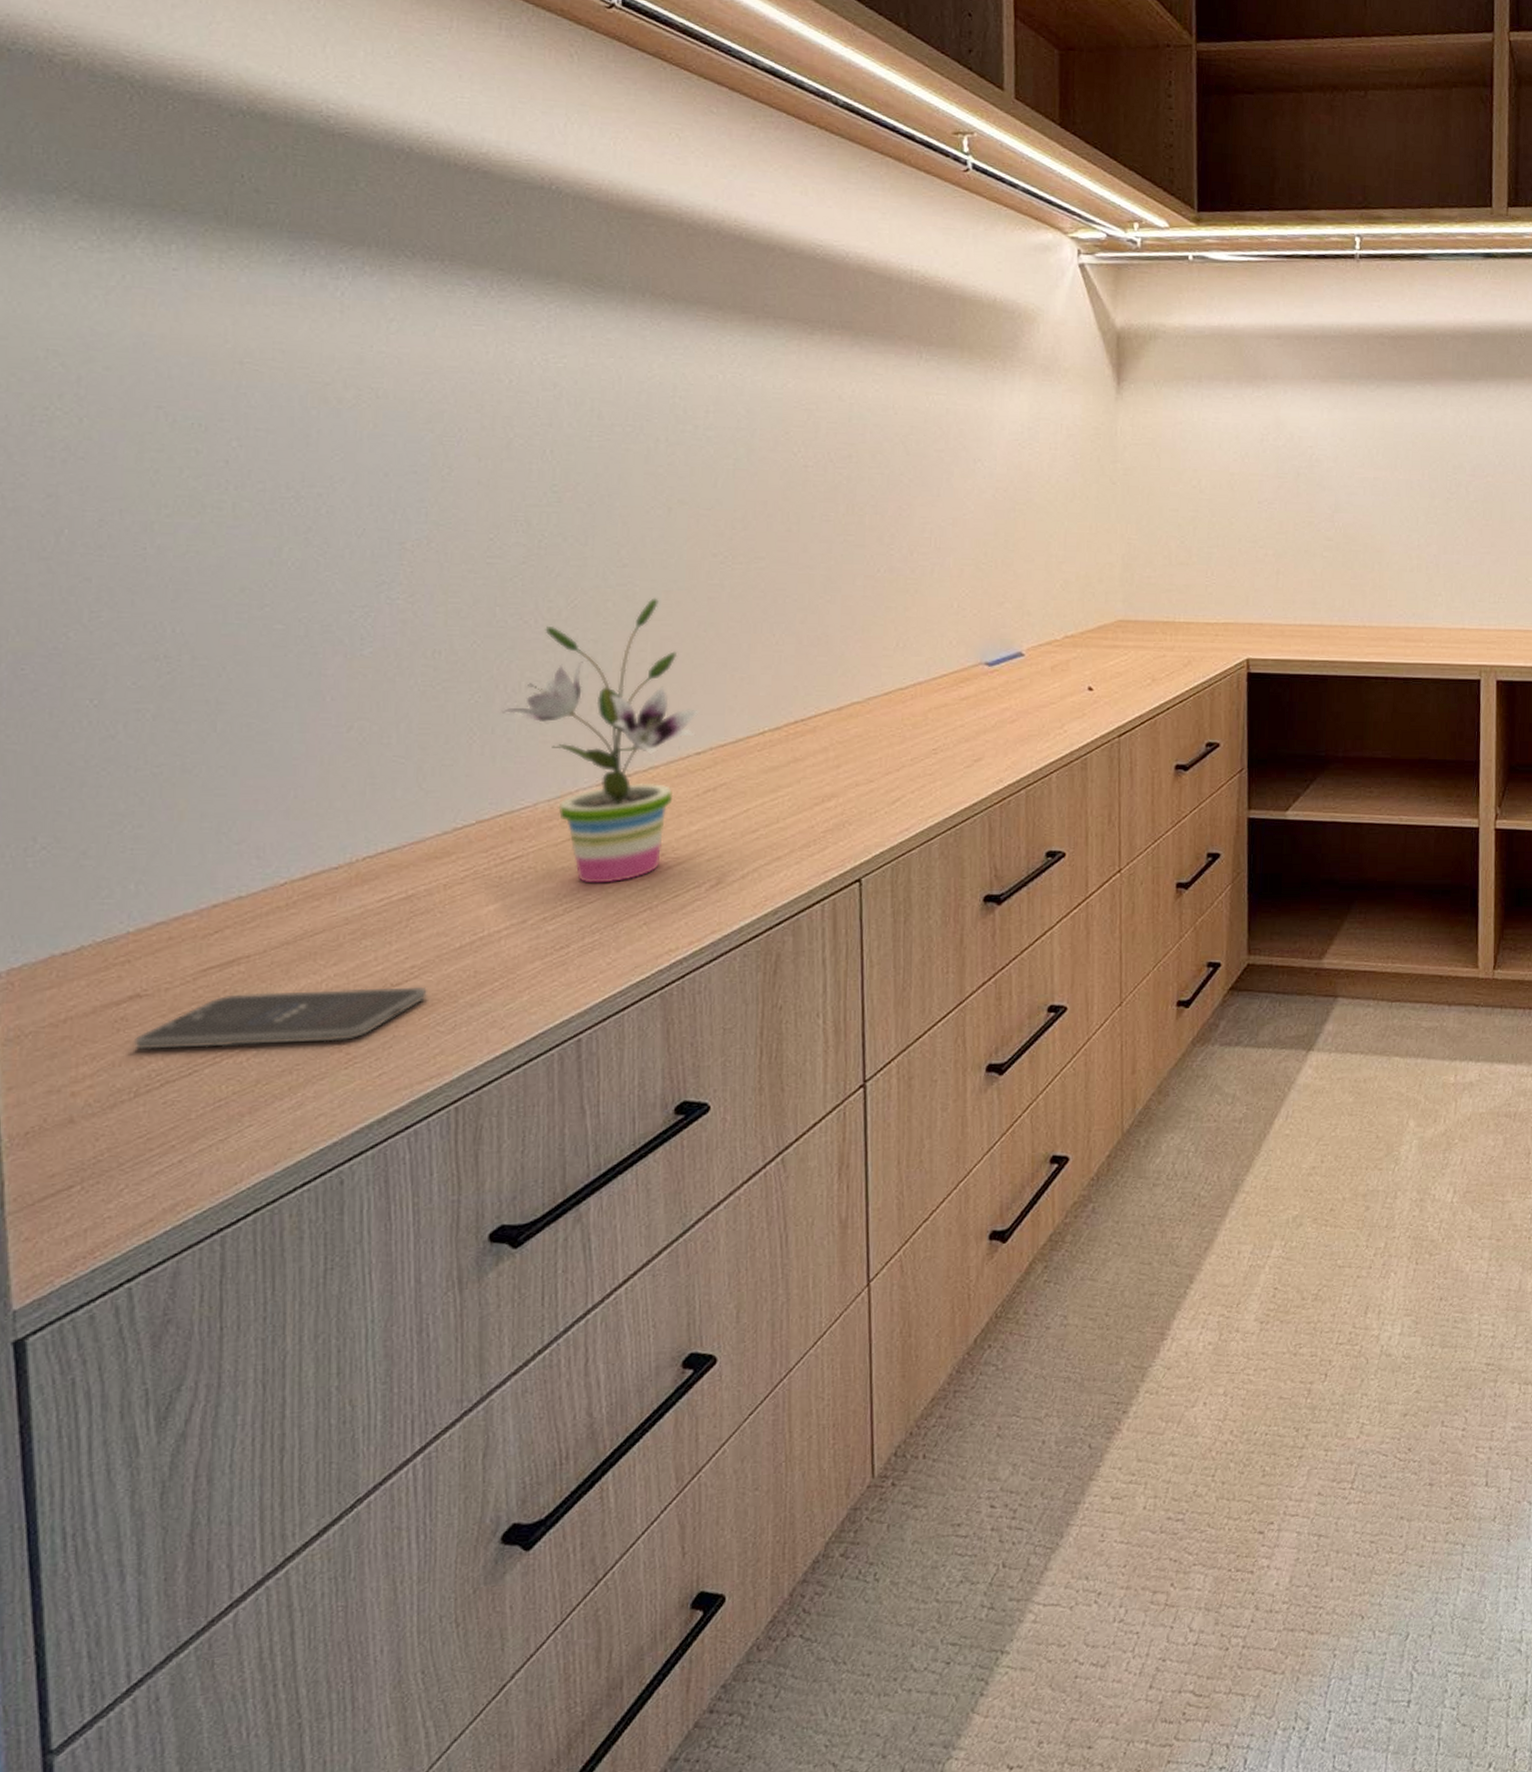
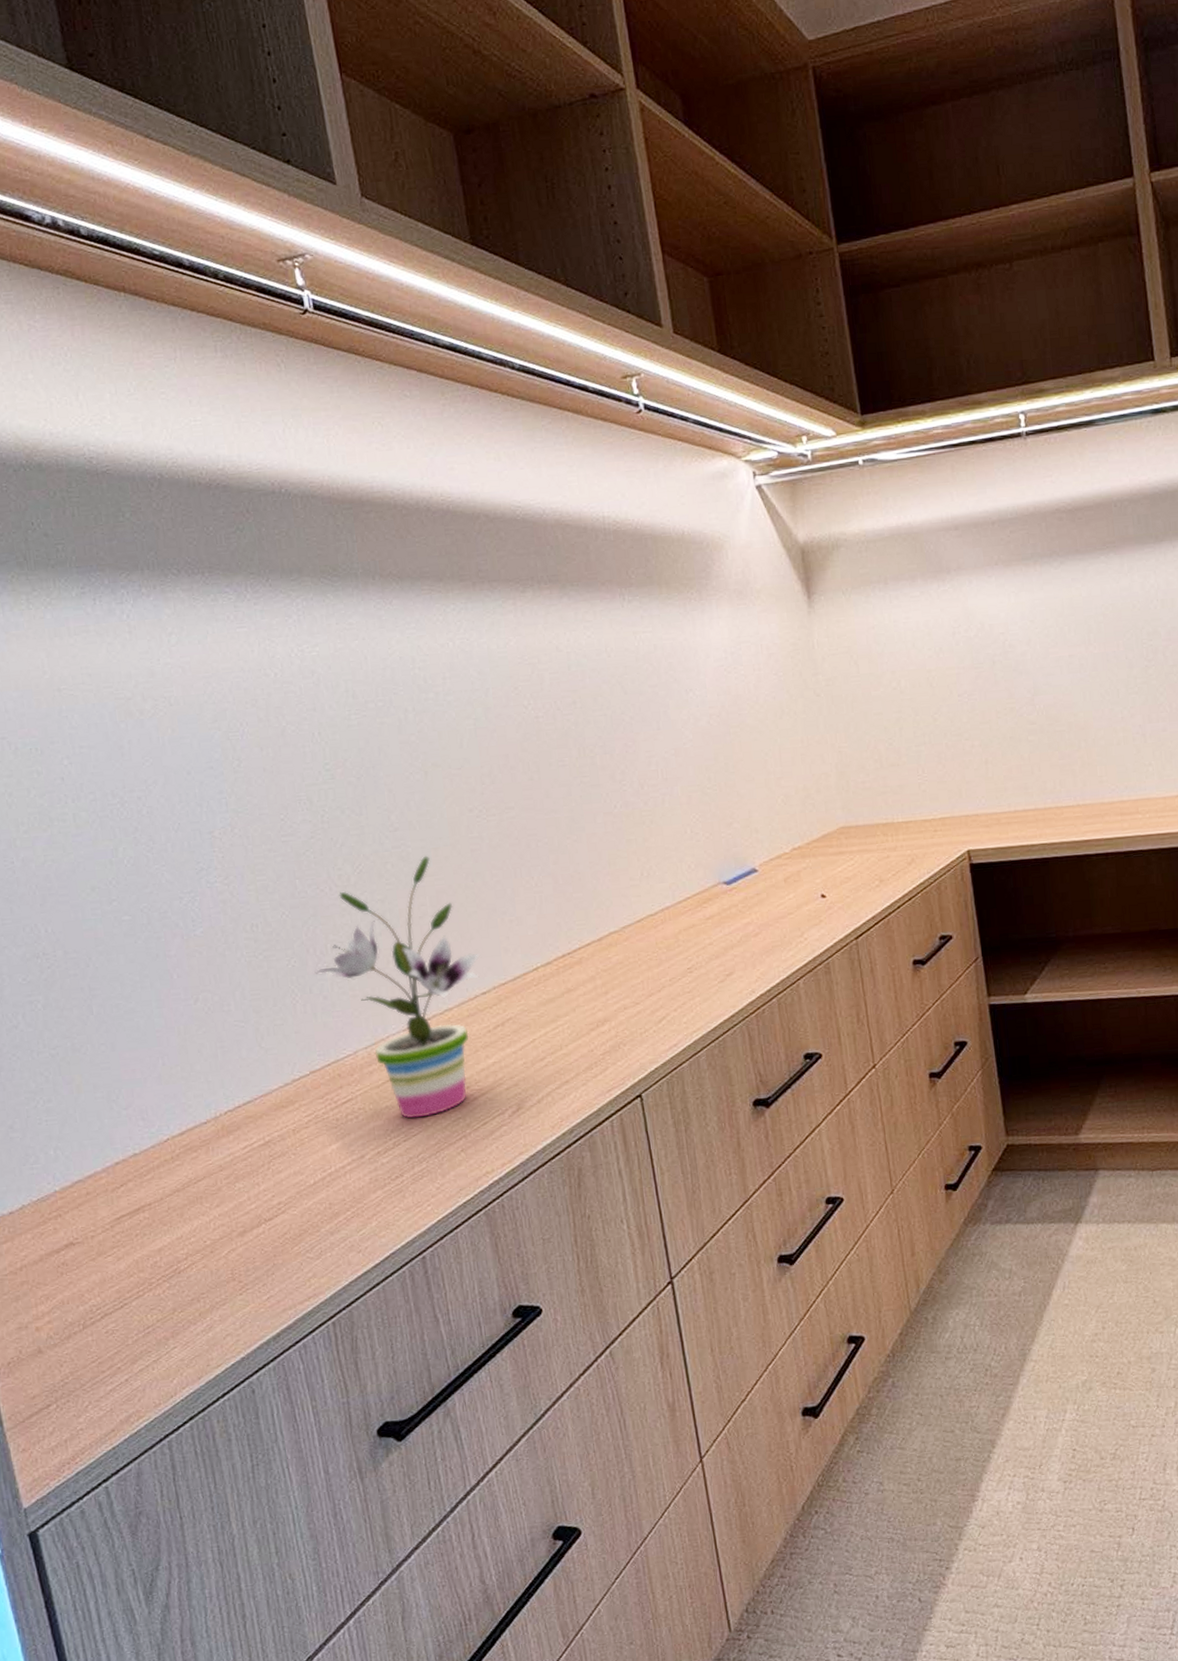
smartphone: present [133,986,427,1050] -> none [74,1219,295,1289]

